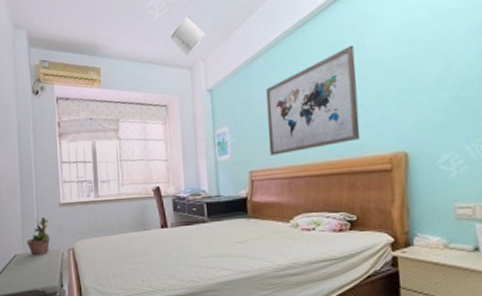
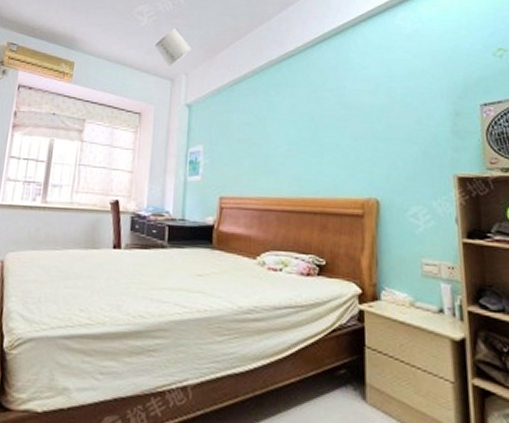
wall art: present [266,45,361,156] -> none [243,85,335,184]

